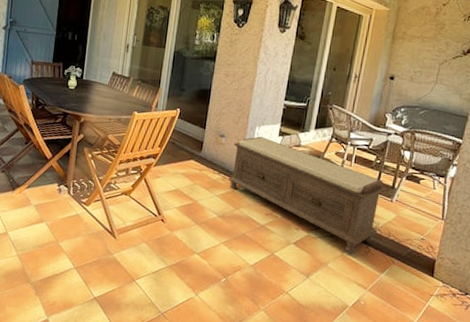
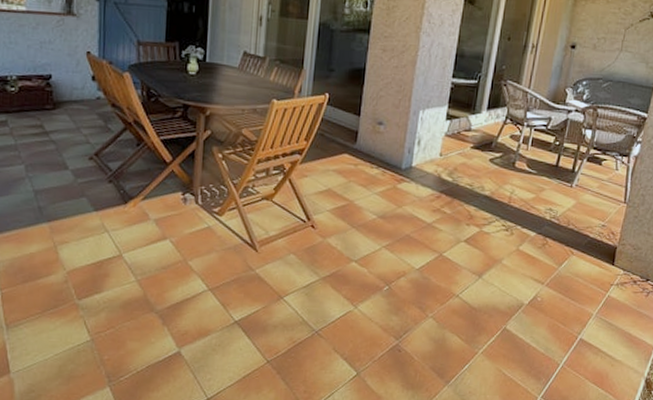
bench: present [229,136,386,255] -> none [389,122,566,248]

